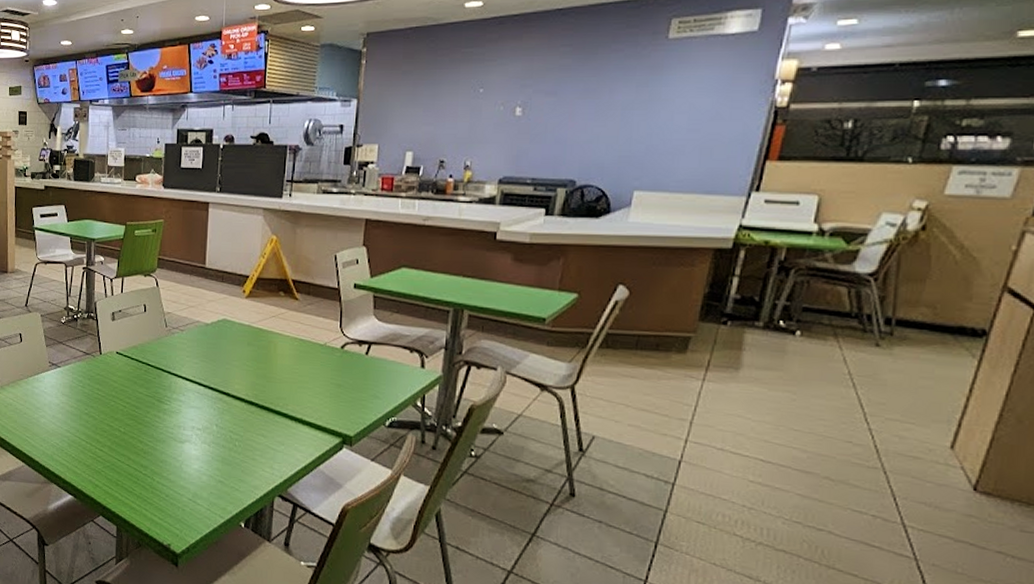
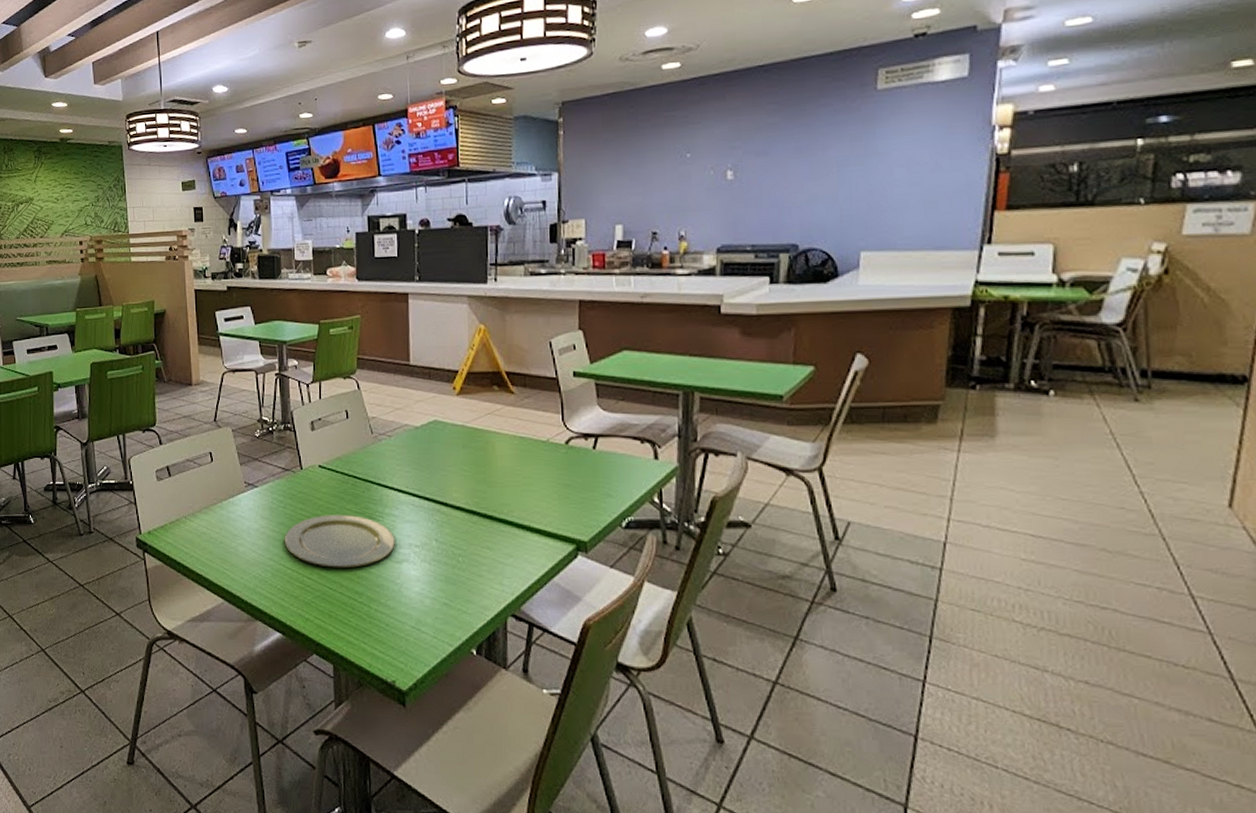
plate: none [81,396,180,444] -> present [284,515,395,569]

